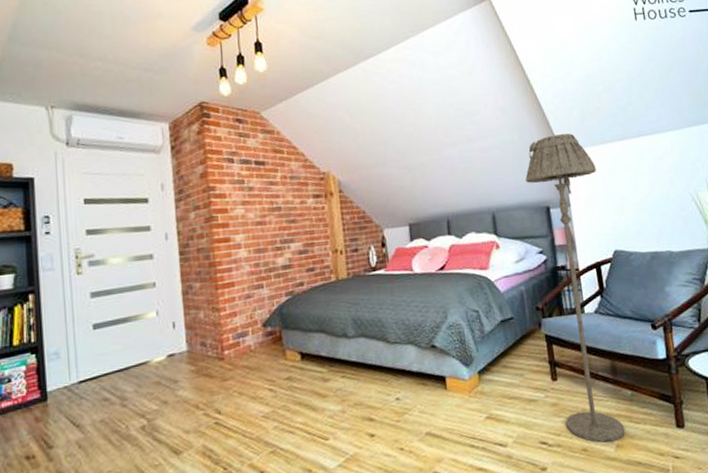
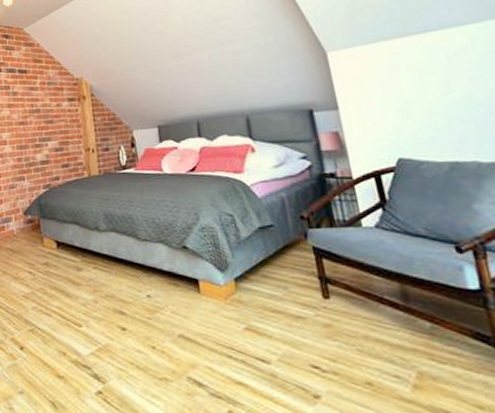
floor lamp: present [525,133,625,443] -> none [283,33,425,380]

